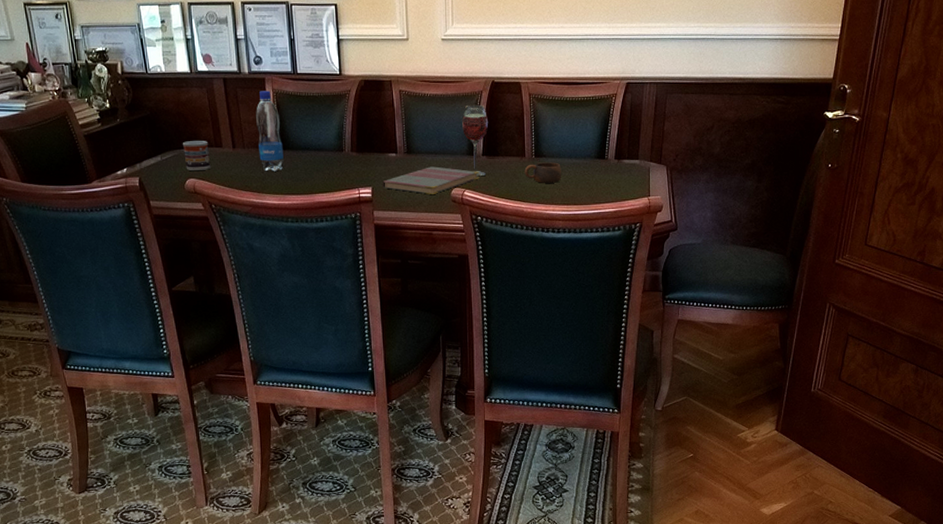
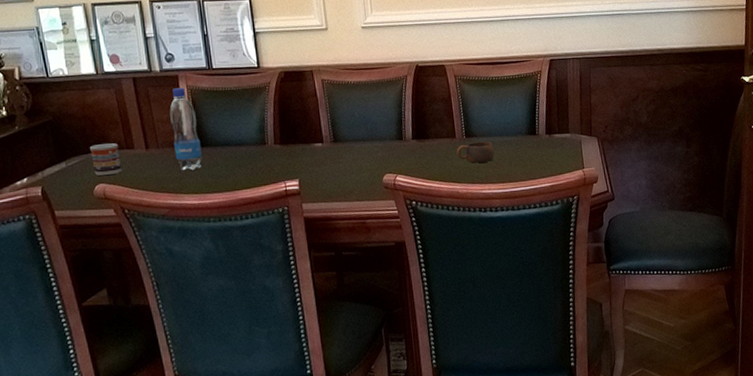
binder: present [383,166,480,195] -> none [310,153,411,183]
wineglass: present [461,104,489,177] -> none [388,89,417,161]

